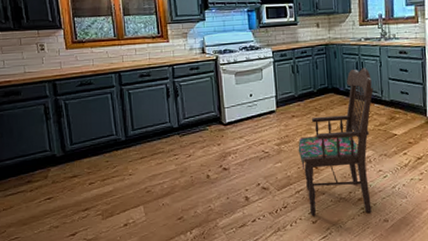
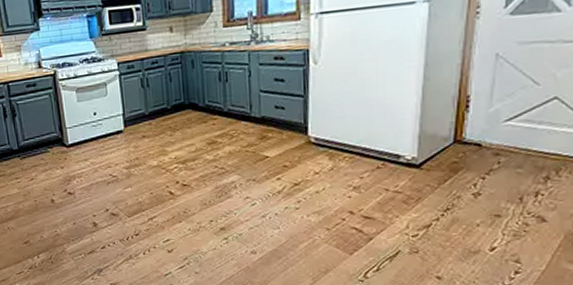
dining chair: present [298,68,374,215] -> none [150,79,240,244]

